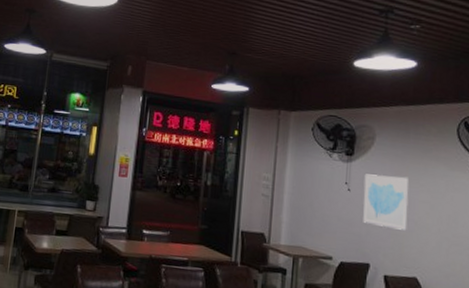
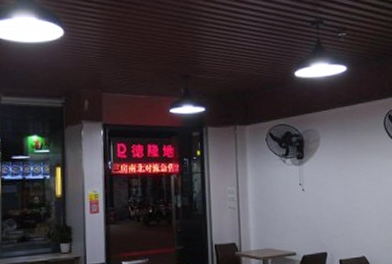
wall art: present [363,174,410,231] -> none [314,170,353,218]

